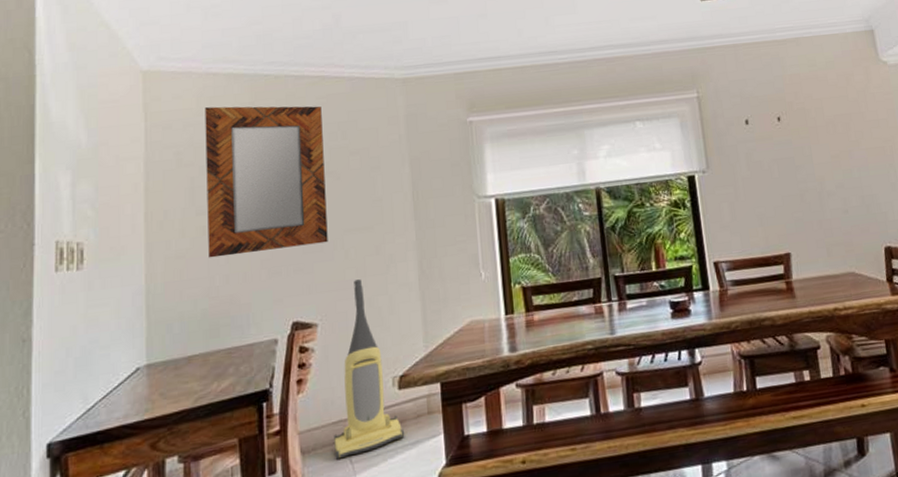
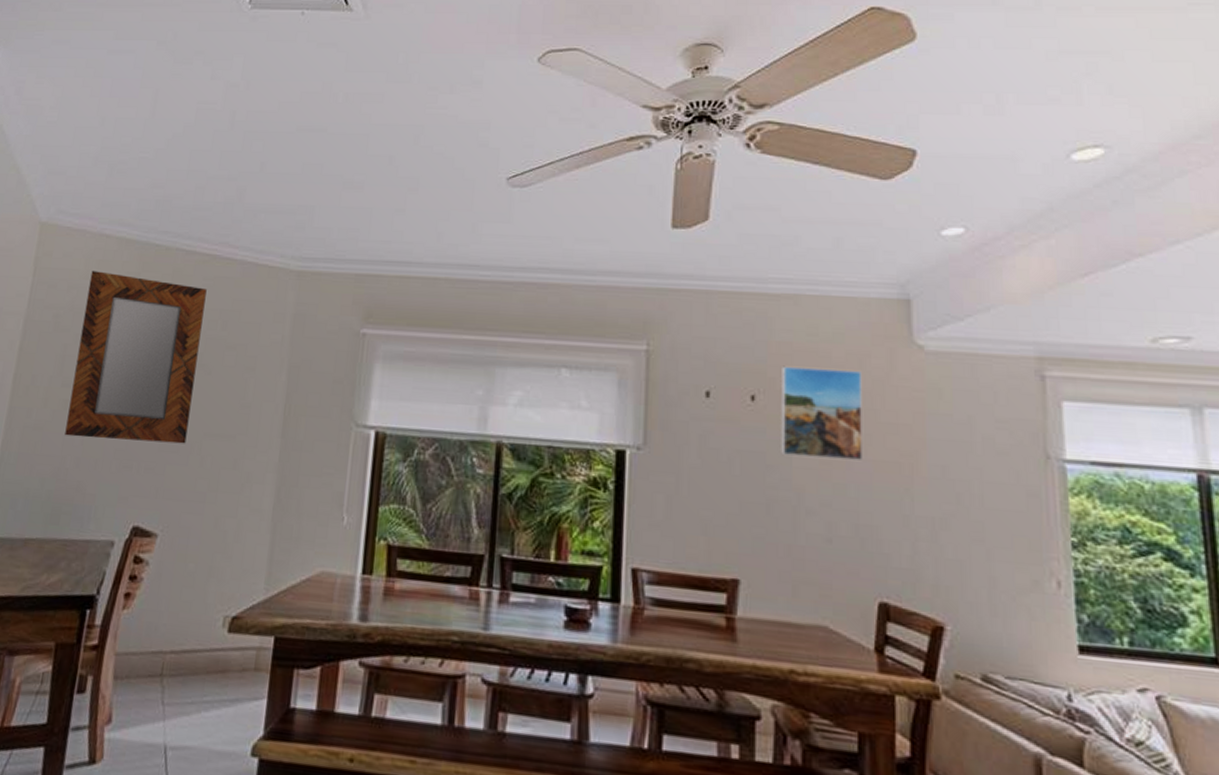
vacuum cleaner: present [334,279,405,460] -> none [148,493,226,696]
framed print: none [795,86,859,157] -> present [781,365,862,461]

